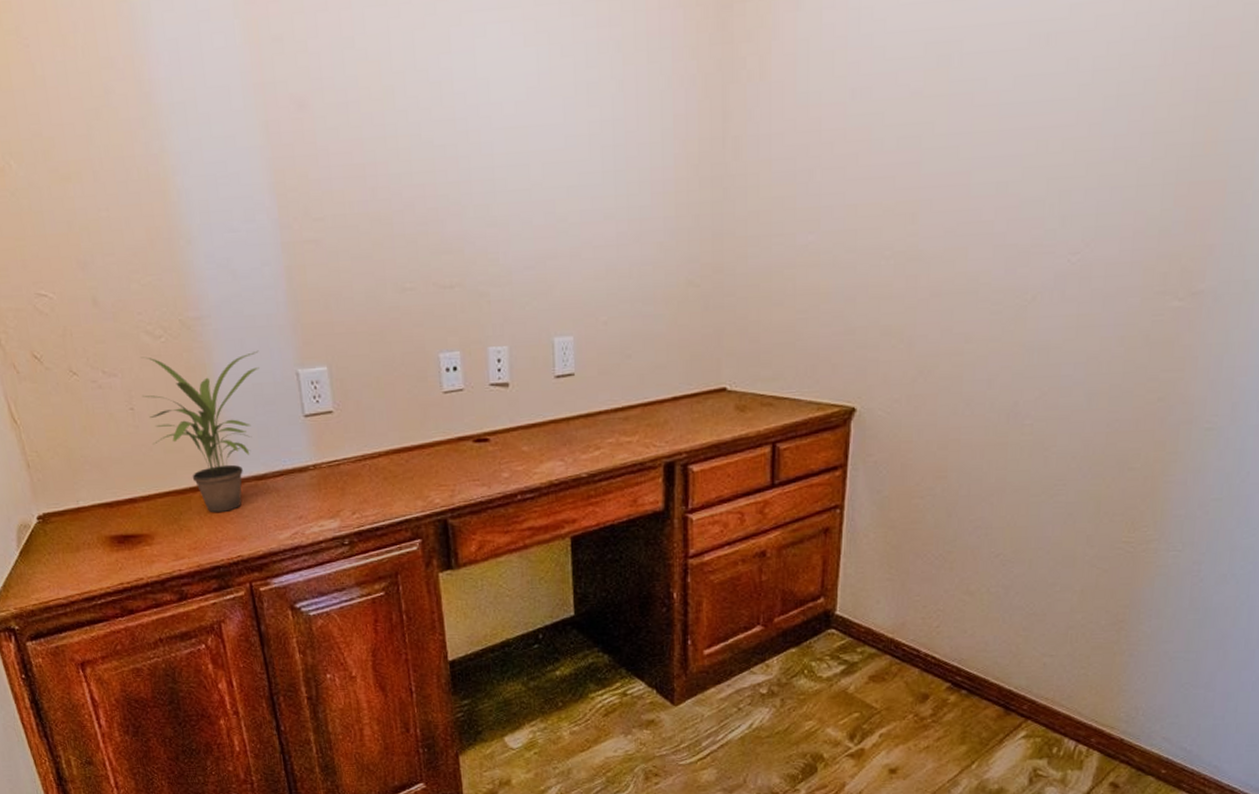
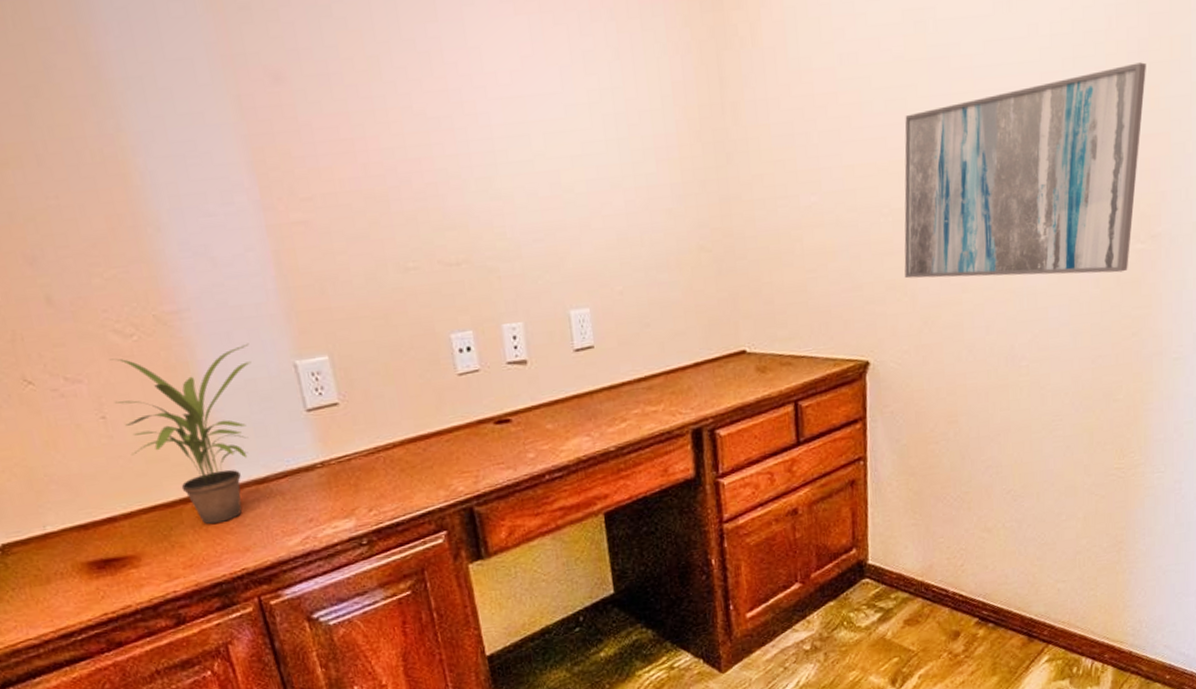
wall art: none [903,101,1205,331] -> present [904,62,1146,279]

